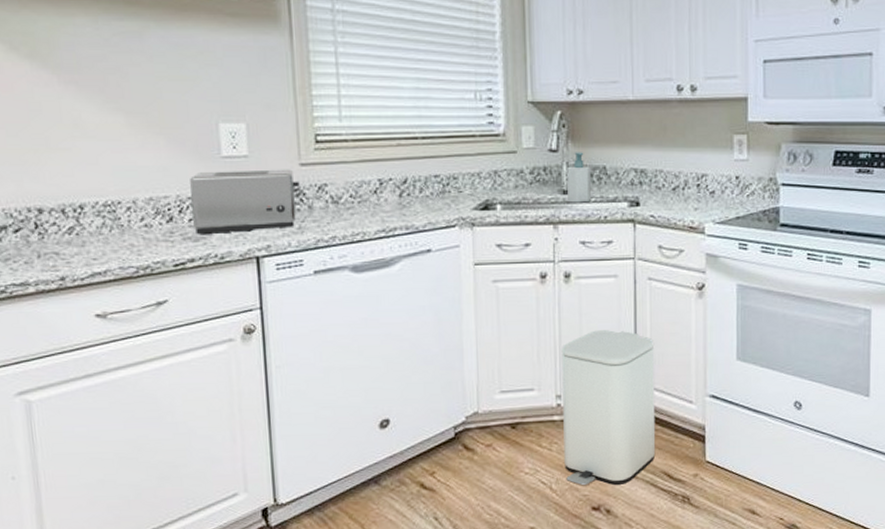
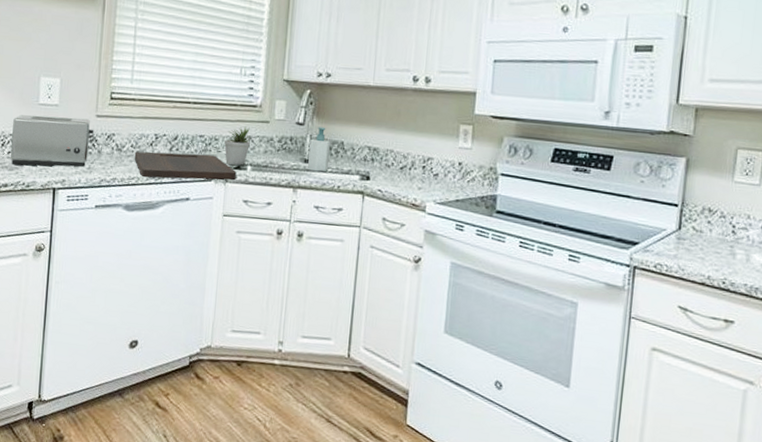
cutting board: none [355,197,485,232] -> present [134,151,237,181]
potted plant: none [465,159,498,207] -> present [224,126,252,166]
pedal bin: present [561,330,656,486] -> none [279,287,371,434]

